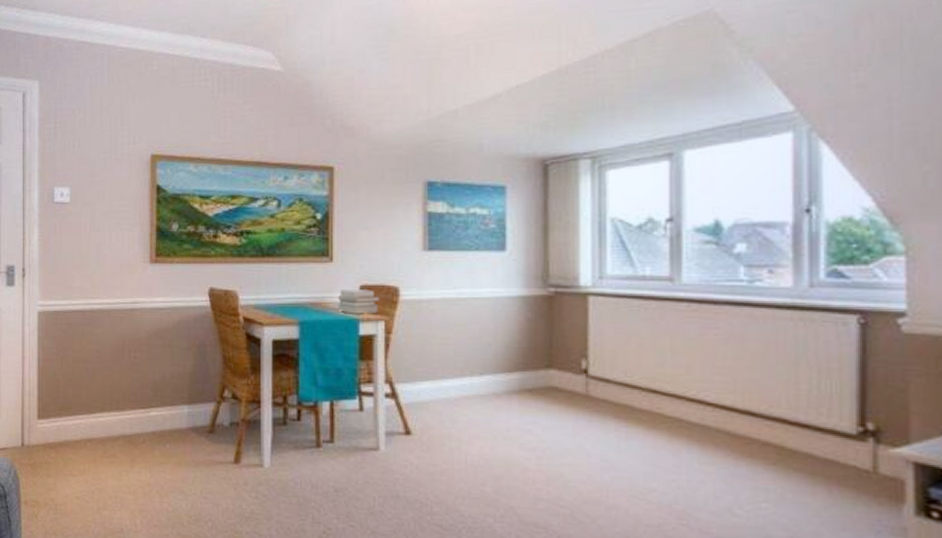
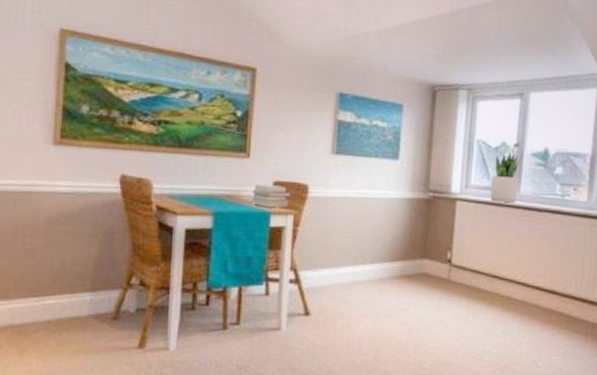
planter: none [637,229,678,295] -> present [490,152,519,203]

